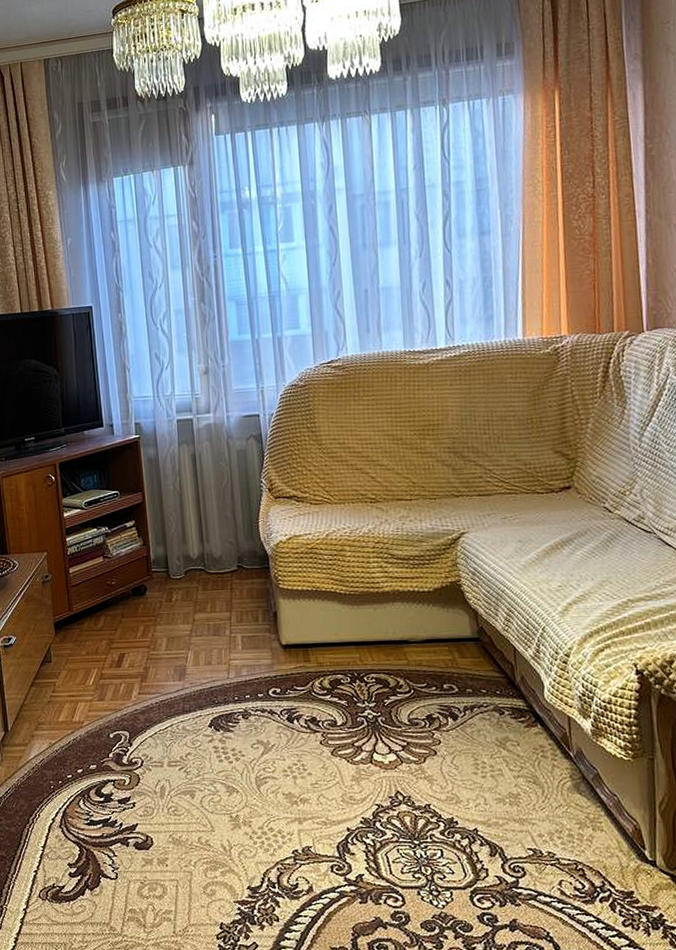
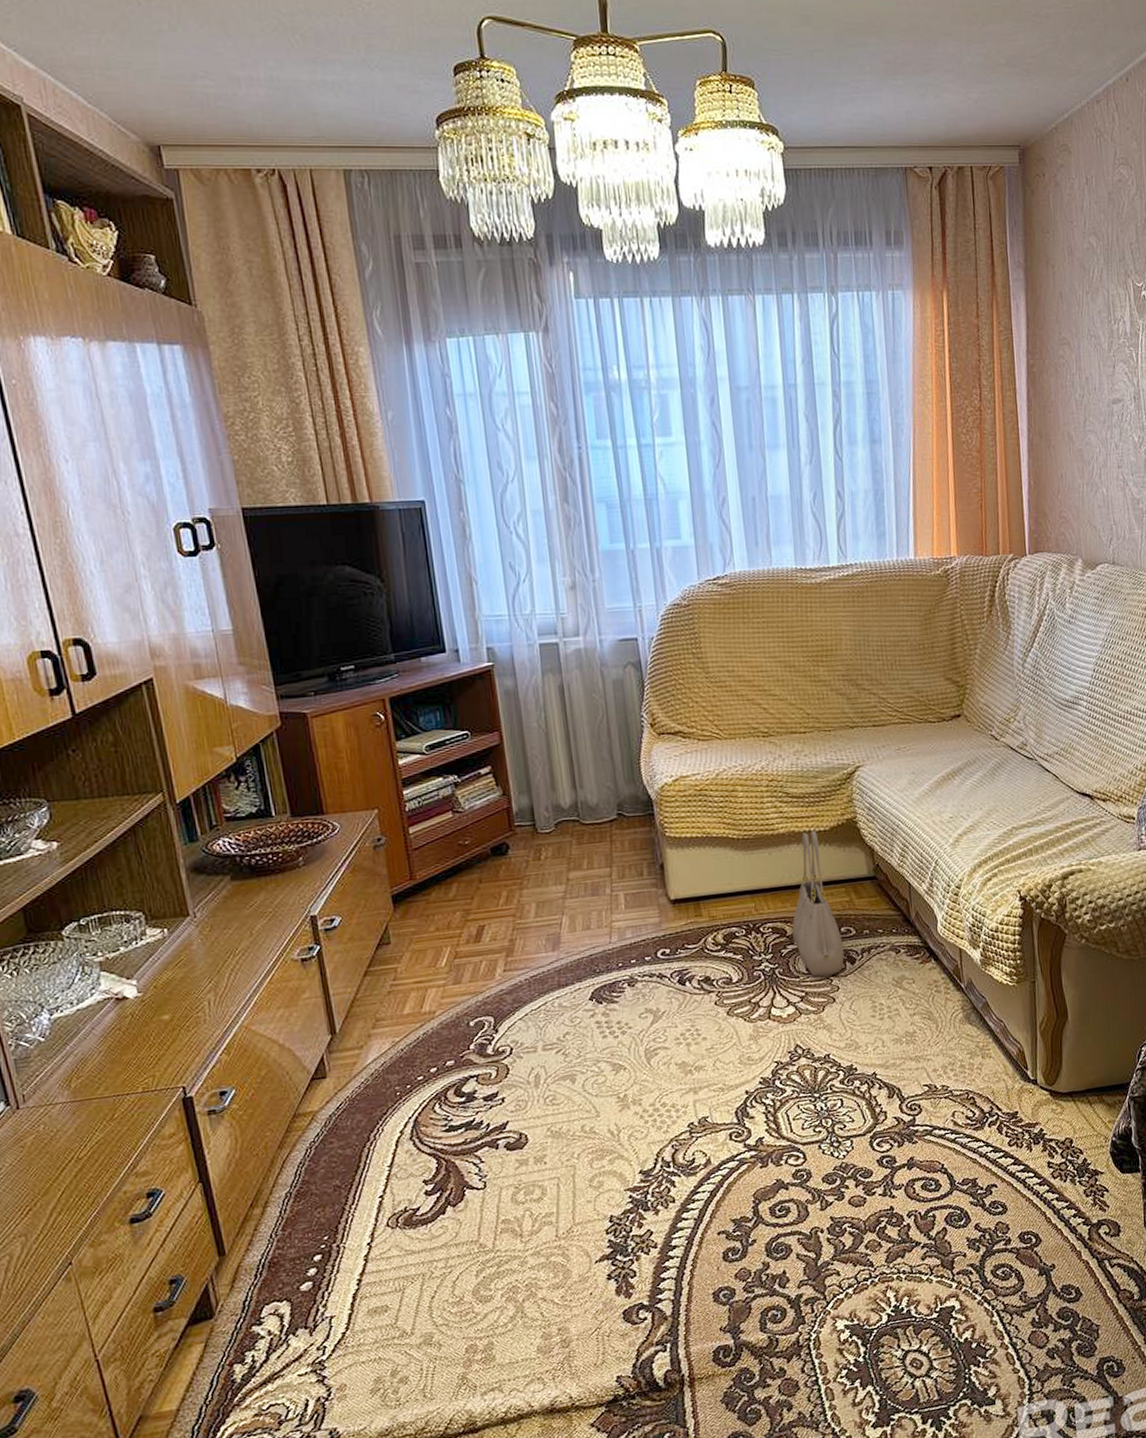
handbag: none [395,590,447,729] -> present [792,830,845,977]

